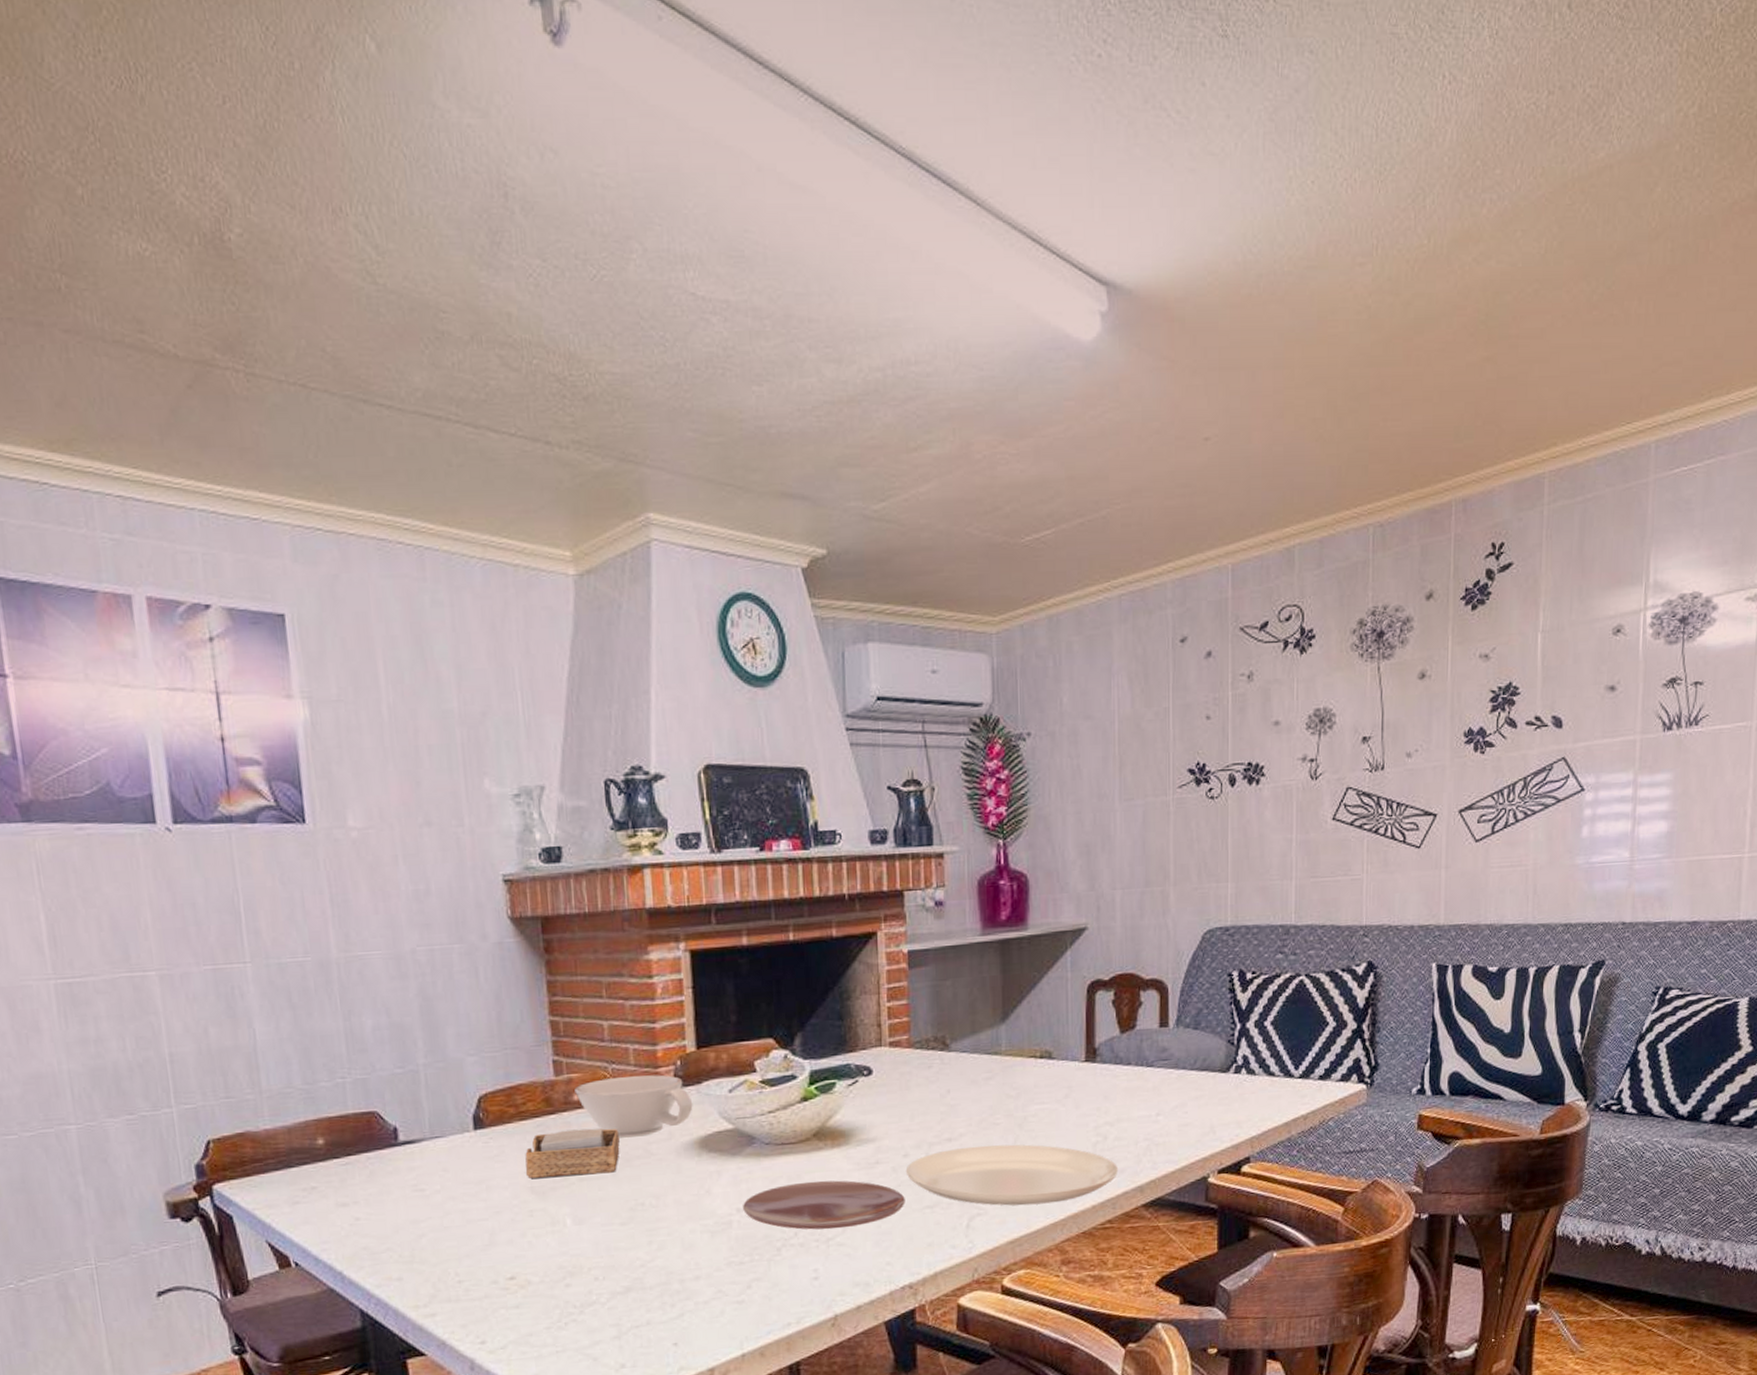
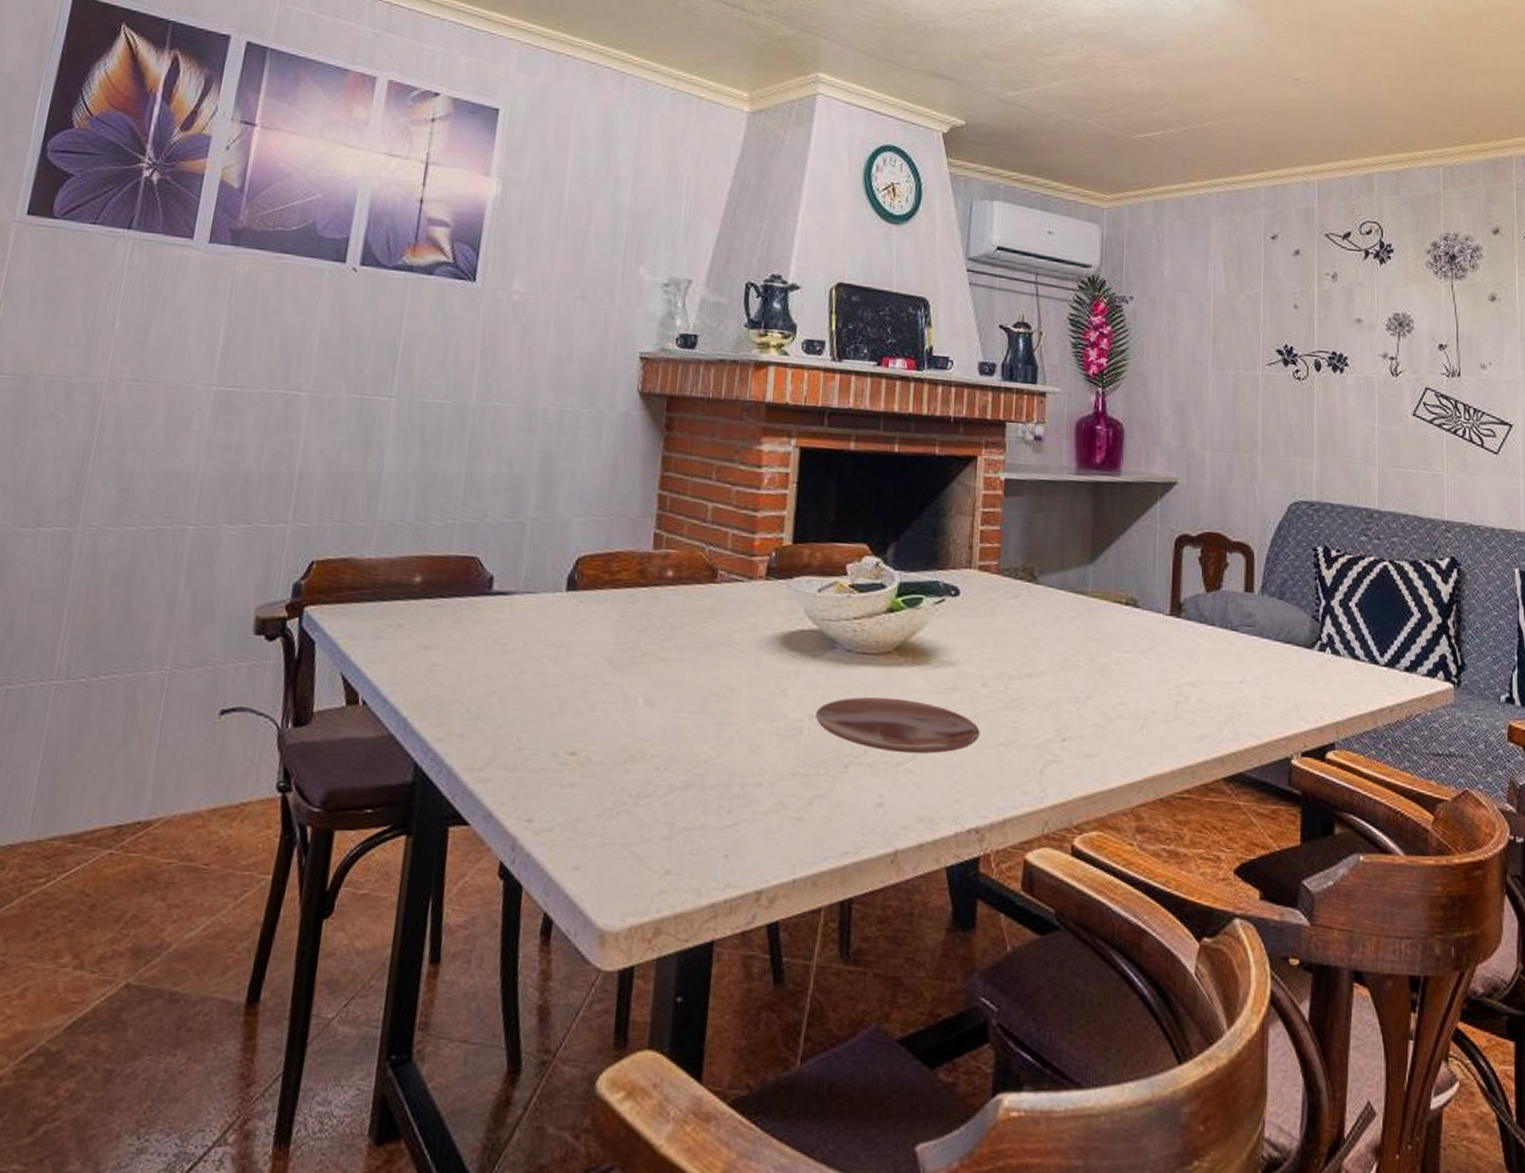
napkin holder: present [525,1128,620,1178] -> none [607,604,705,657]
cup: present [575,1074,693,1138] -> none [670,559,782,623]
plate: present [905,1144,1119,1206] -> none [983,686,1200,762]

